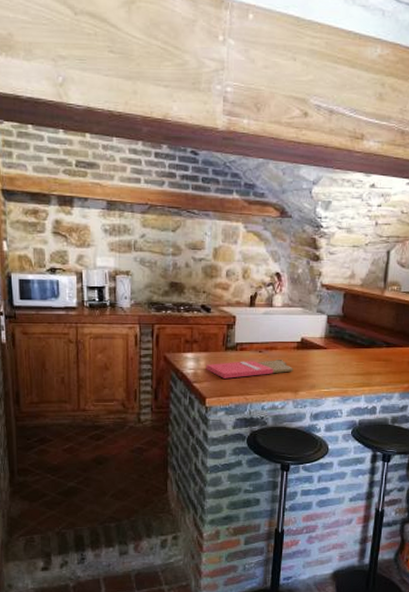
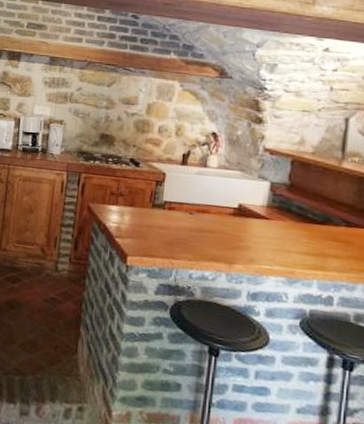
cutting board: present [206,358,293,379] -> none [130,219,228,240]

